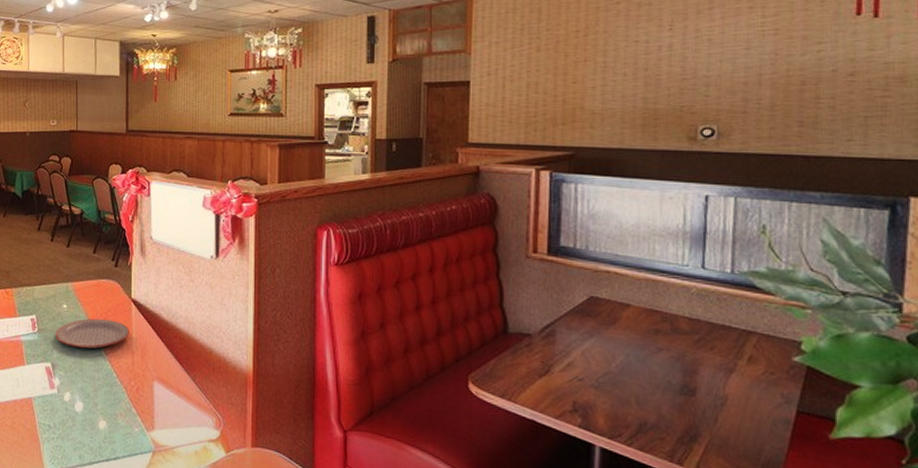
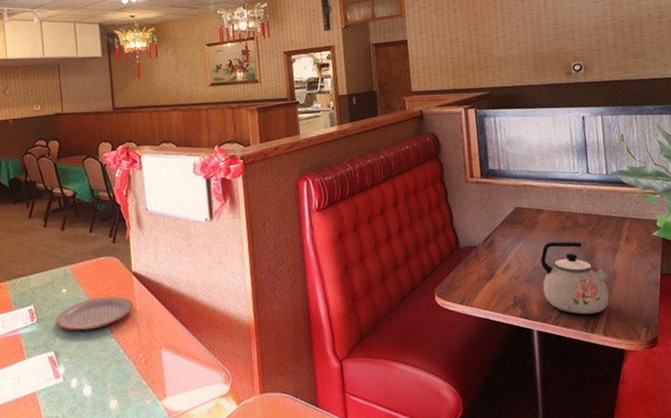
kettle: none [615,344,716,443] -> present [540,241,609,315]

